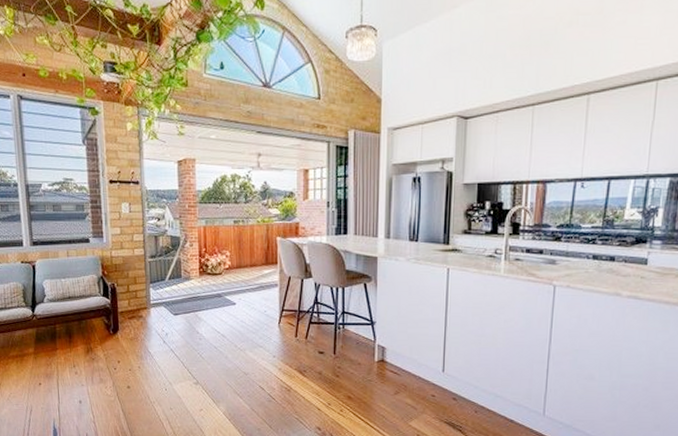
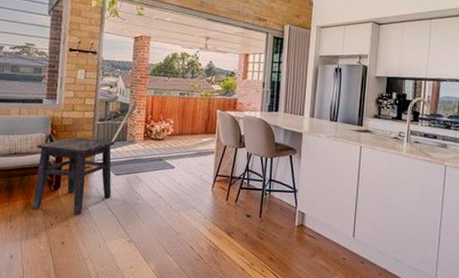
side table: none [89,276,172,358] -> present [32,137,115,215]

